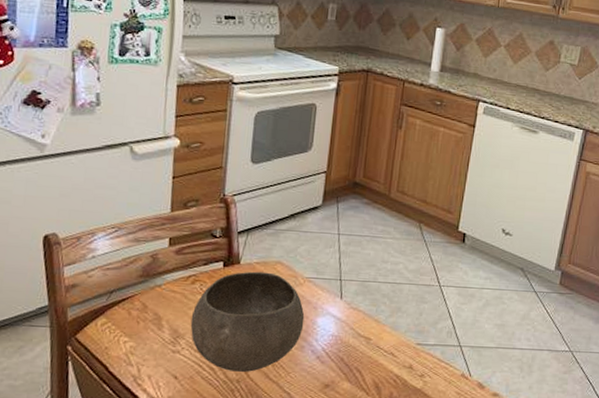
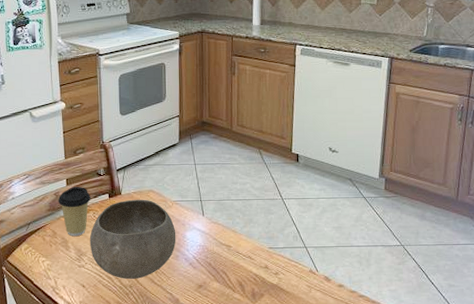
coffee cup: none [154,248,199,312] -> present [58,186,91,236]

